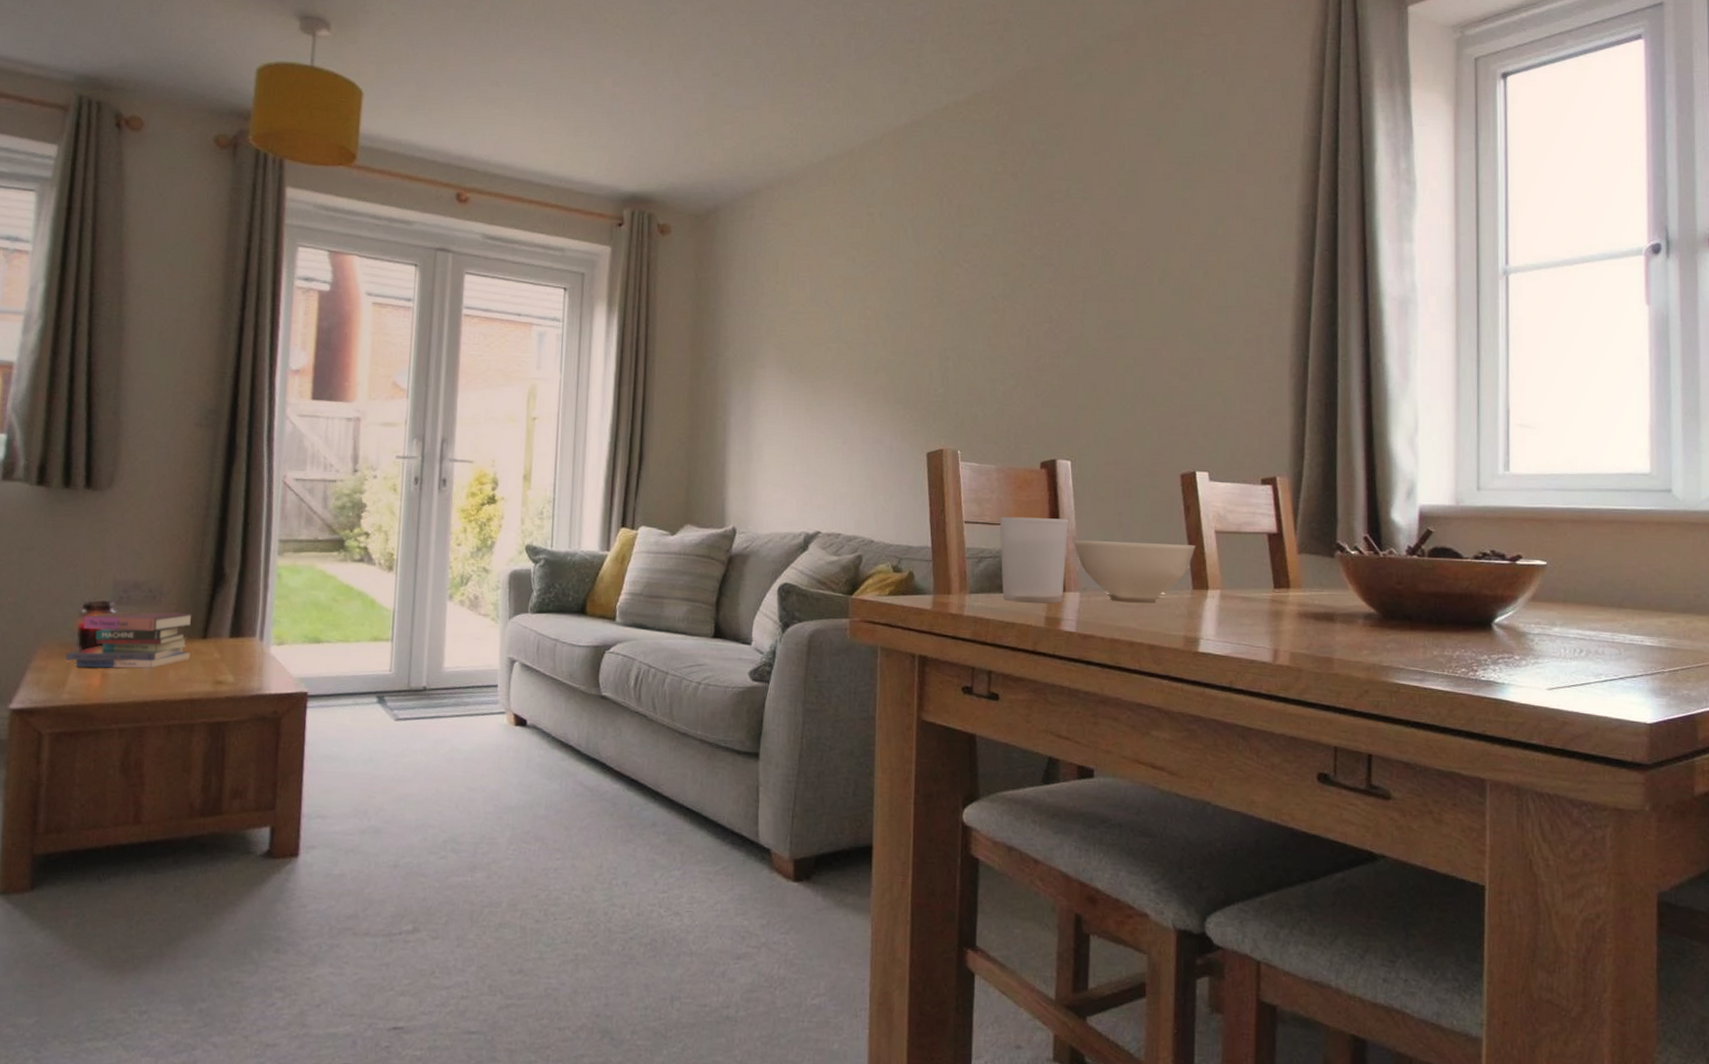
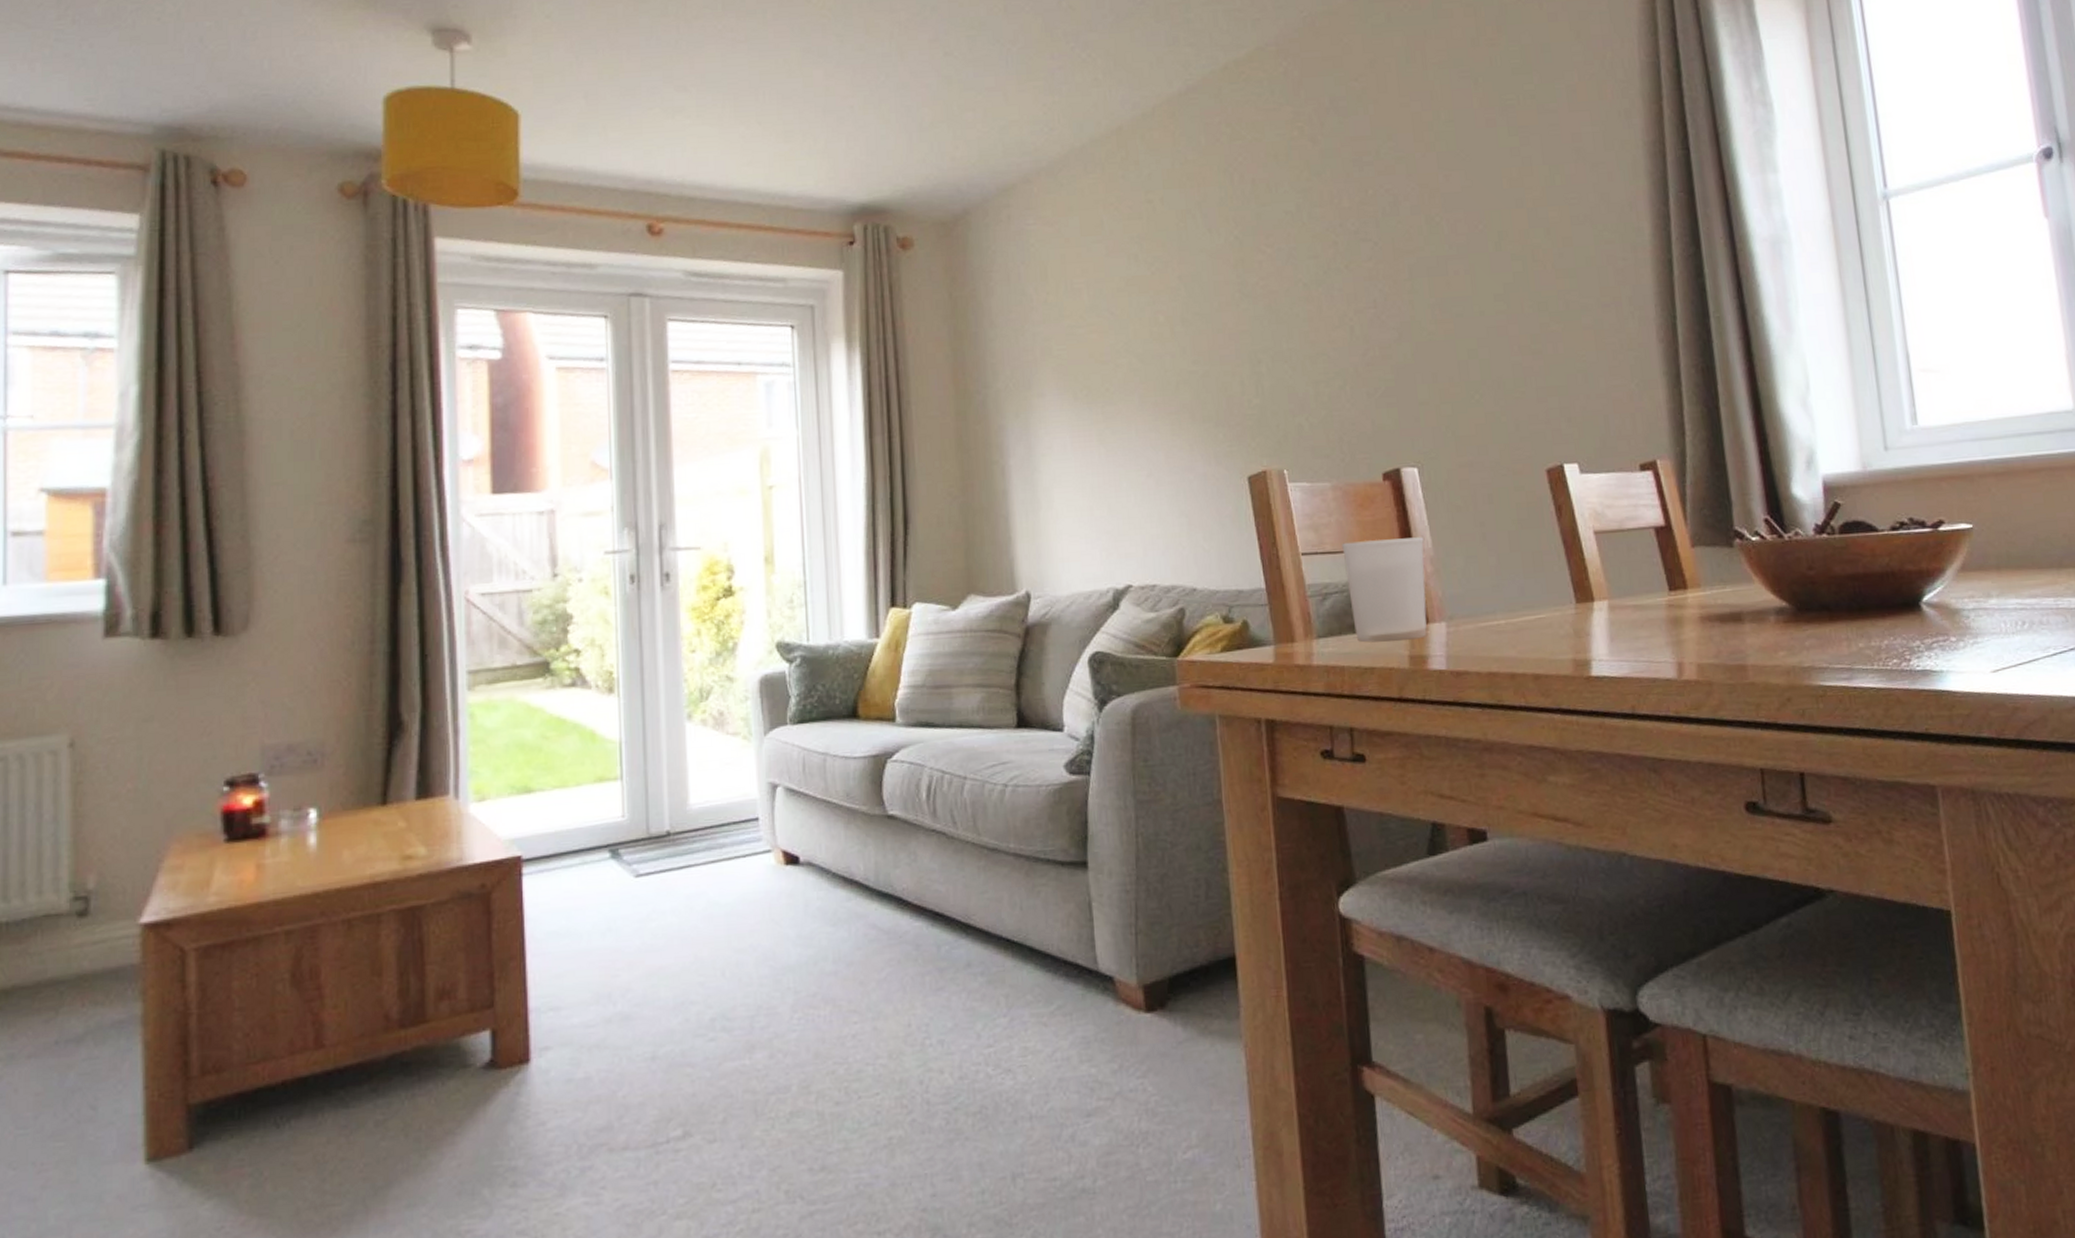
books: present [65,611,193,669] -> none [207,776,368,860]
bowl: present [1073,540,1196,604] -> none [1431,551,1574,629]

